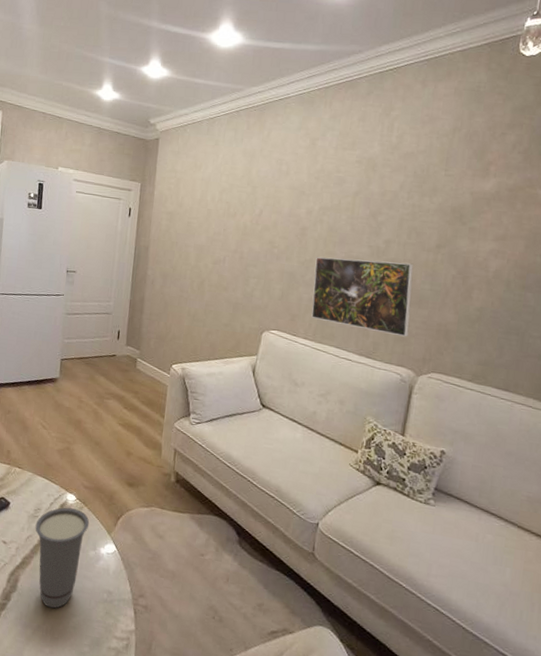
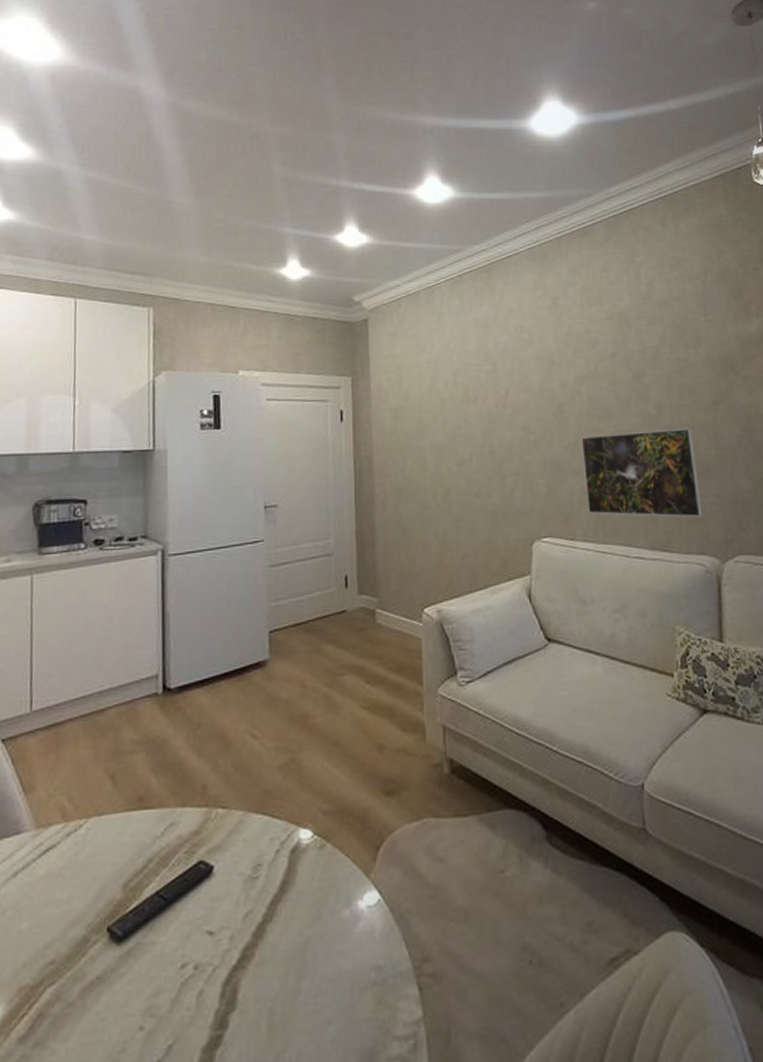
cup: present [35,507,90,609] -> none [256,850,337,1021]

